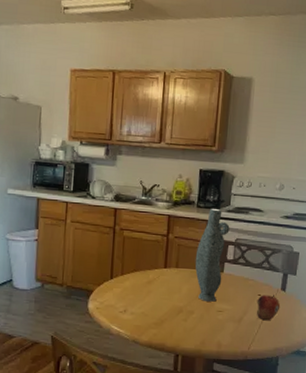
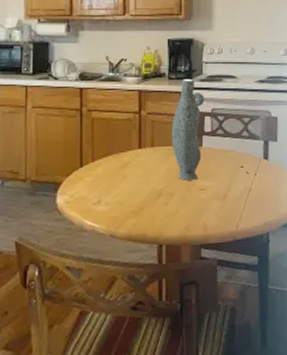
fruit: present [256,294,280,321] -> none [240,164,264,194]

